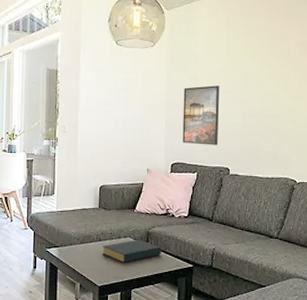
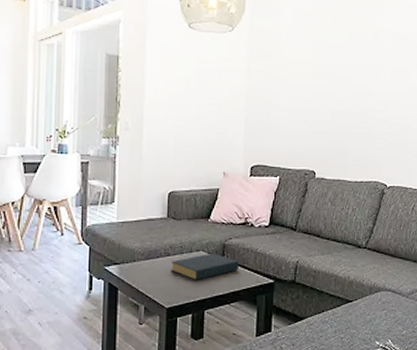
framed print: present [182,85,219,145] -> none [263,78,305,146]

